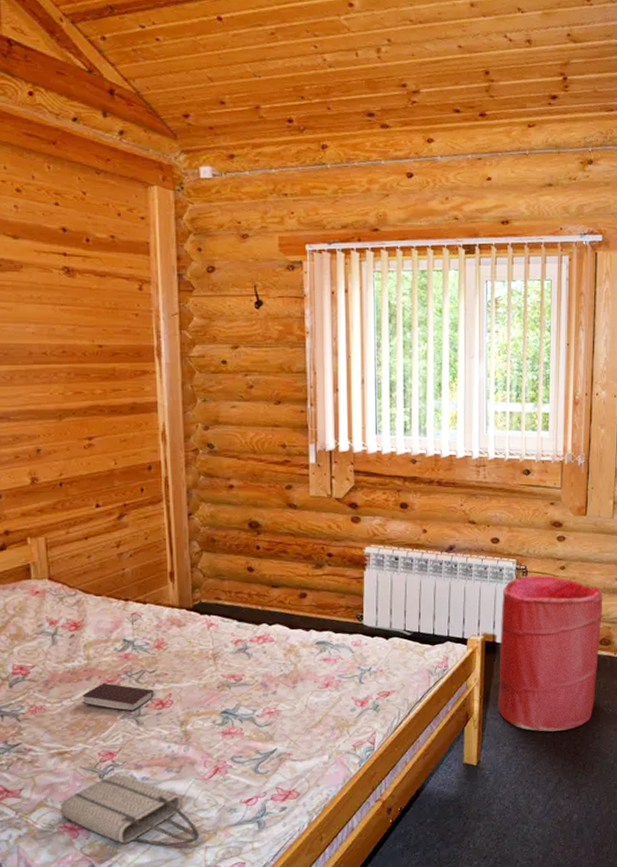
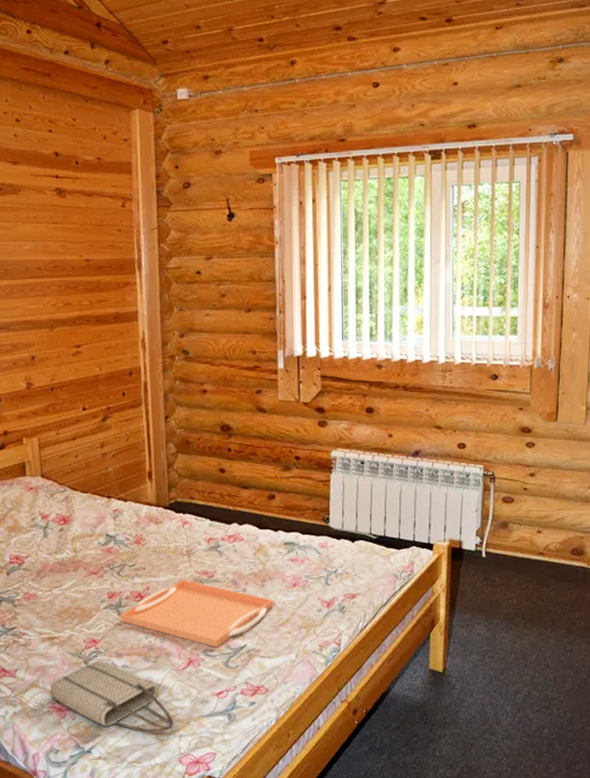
book: present [82,683,154,711] -> none [69,575,134,602]
serving tray: none [139,683,306,753] -> present [120,579,274,648]
laundry hamper: present [498,575,603,732] -> none [464,482,575,642]

